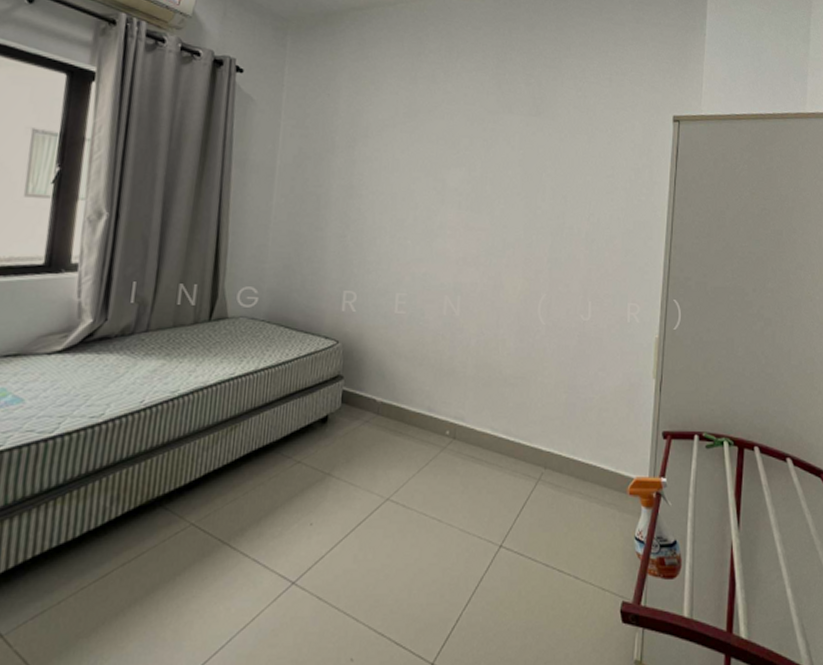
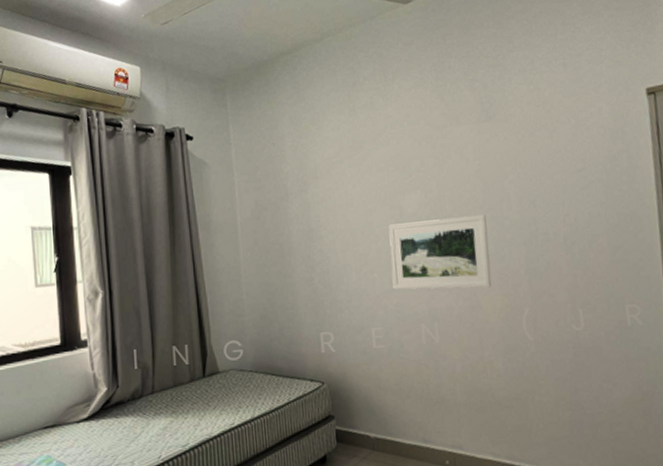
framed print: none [424,195,522,270] -> present [388,214,492,290]

